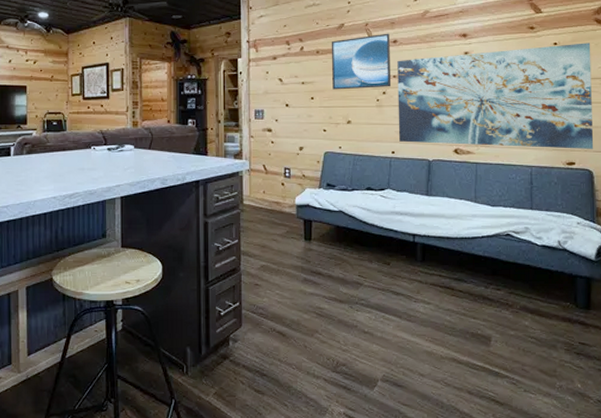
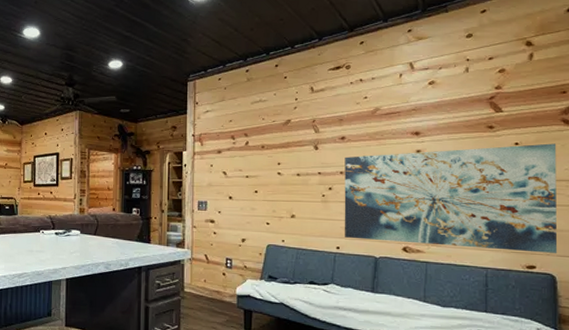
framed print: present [331,33,392,90] -> none [276,130,338,185]

